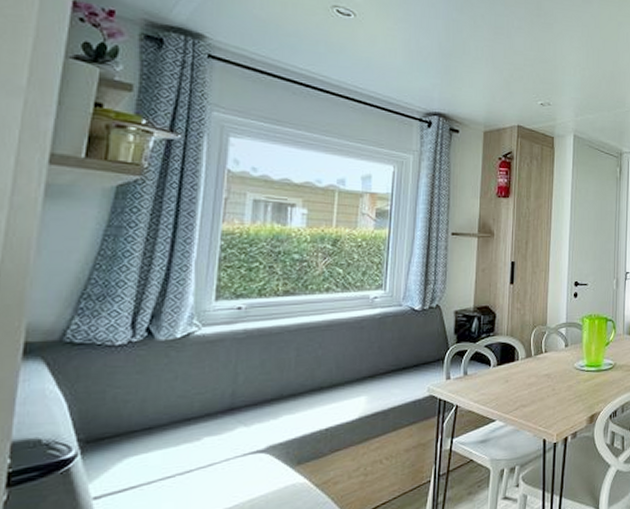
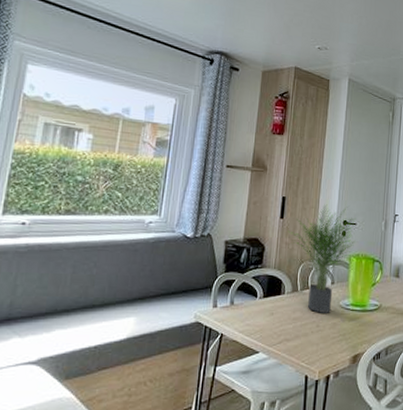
potted plant: none [518,266,588,377] -> present [288,204,356,313]

